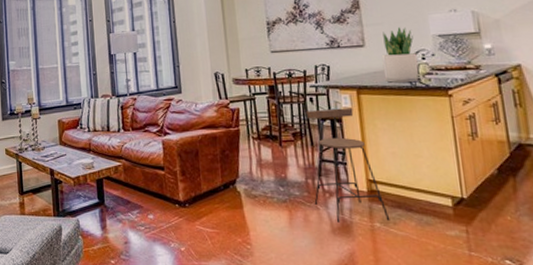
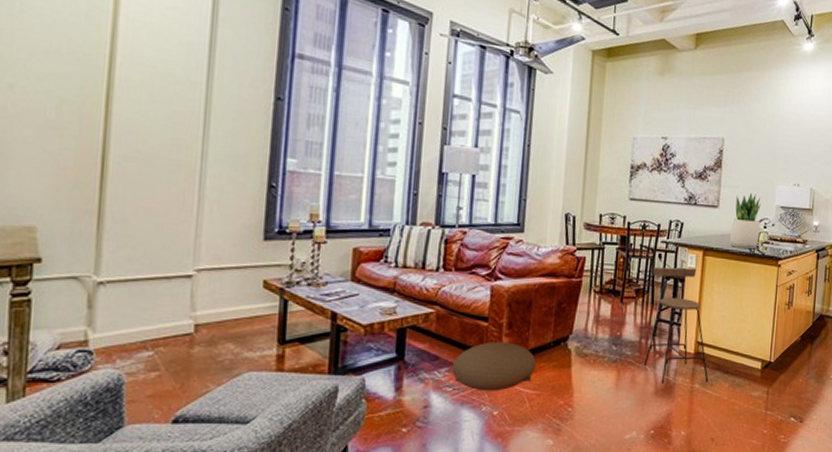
pouf: none [141,187,211,230] -> present [451,341,536,391]

